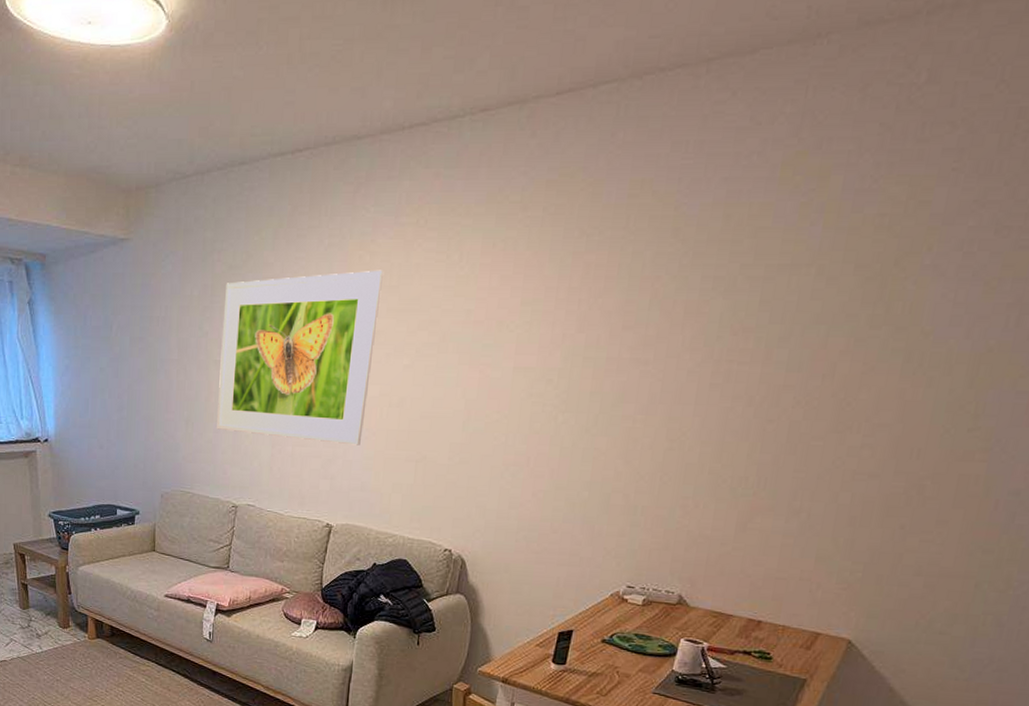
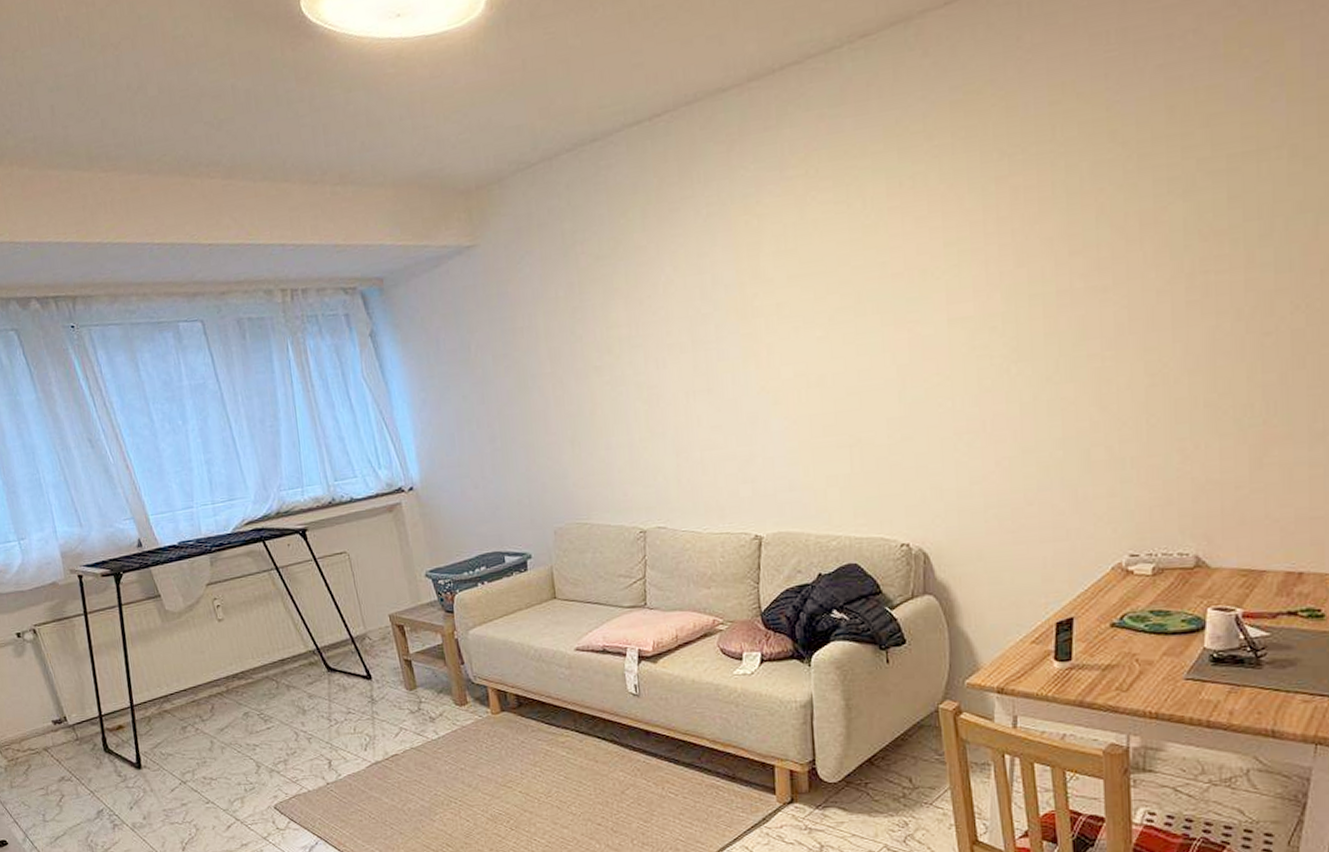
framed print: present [217,270,384,446] -> none [595,233,781,446]

